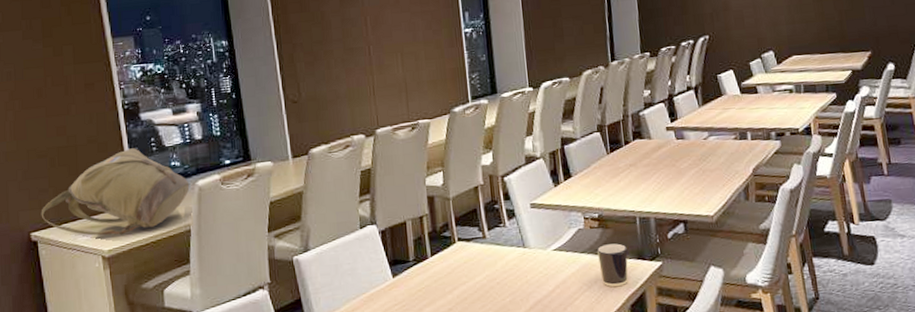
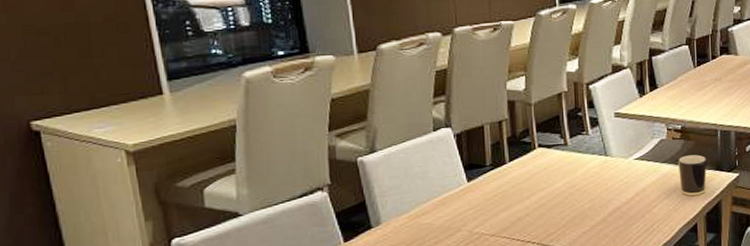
backpack: present [41,148,190,236] -> none [43,31,235,128]

